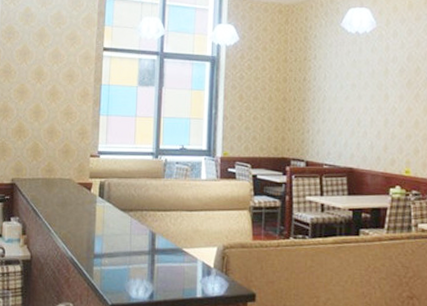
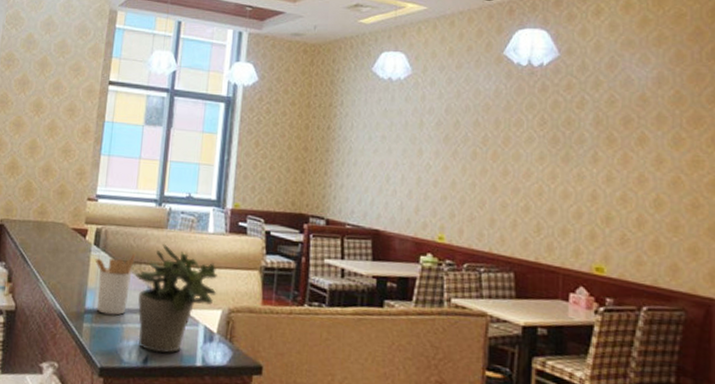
utensil holder: none [100,201,138,258] -> present [94,252,136,315]
potted plant: none [138,191,212,289] -> present [136,243,217,353]

